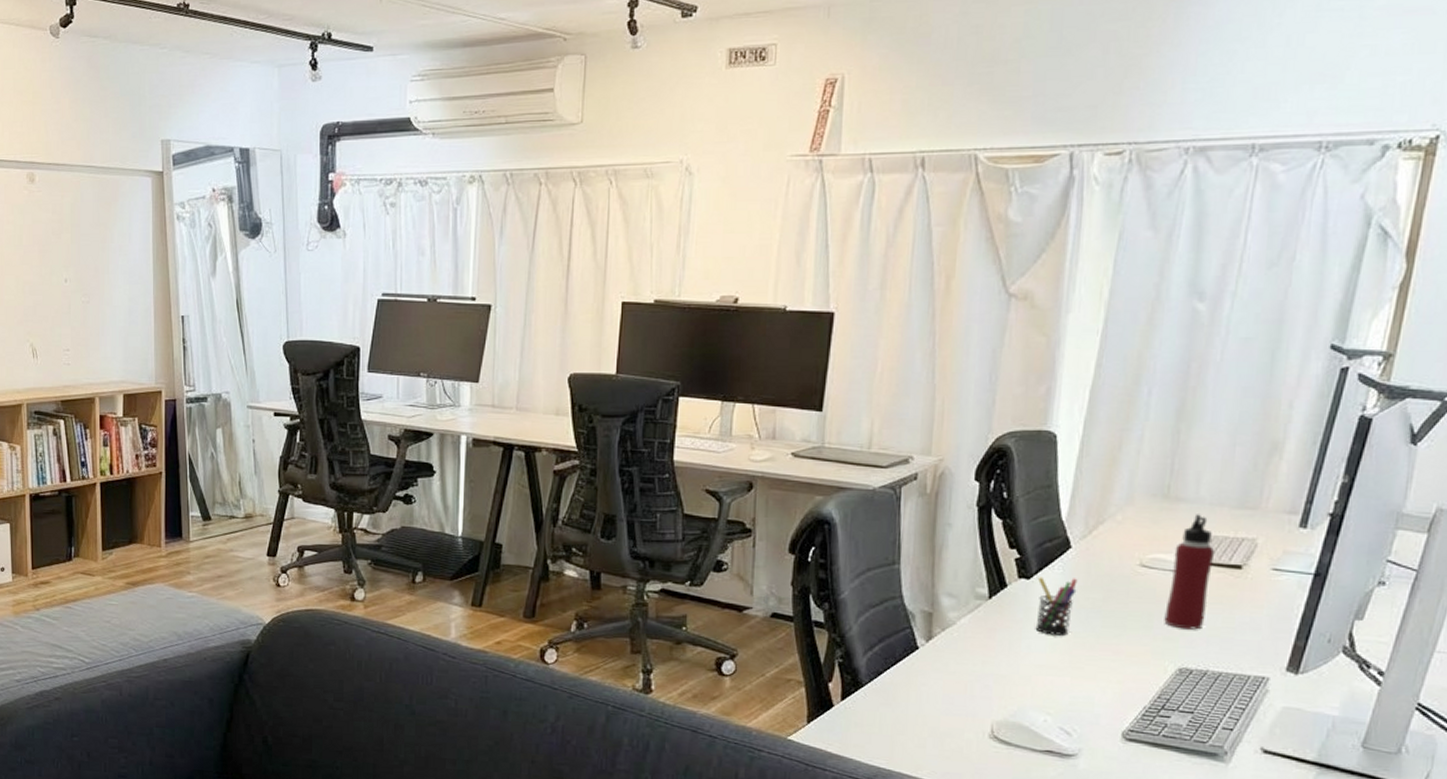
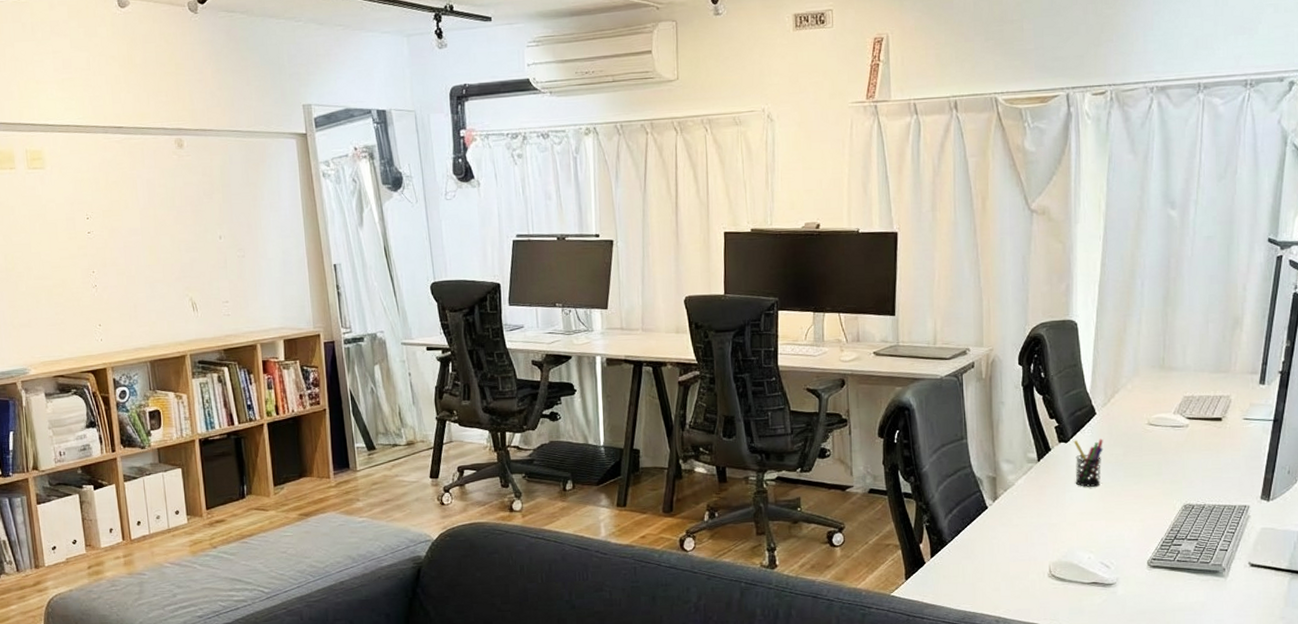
water bottle: present [1164,514,1215,630] -> none [1170,379,1202,473]

